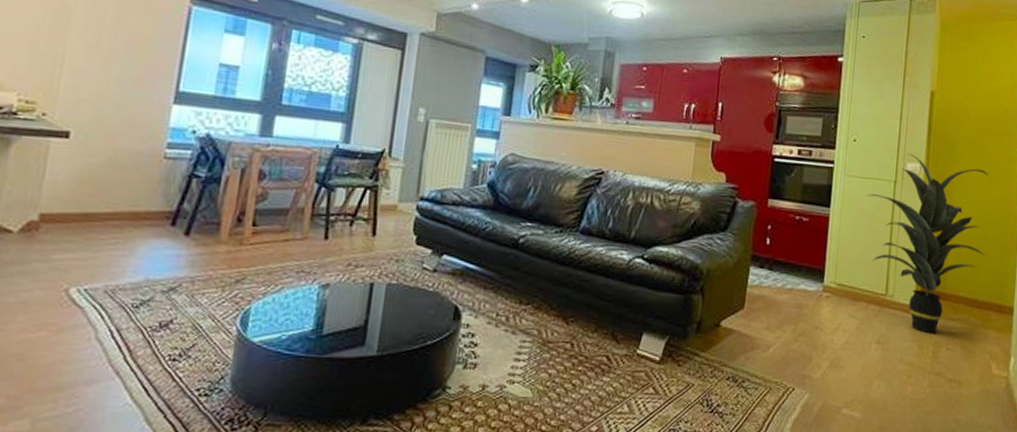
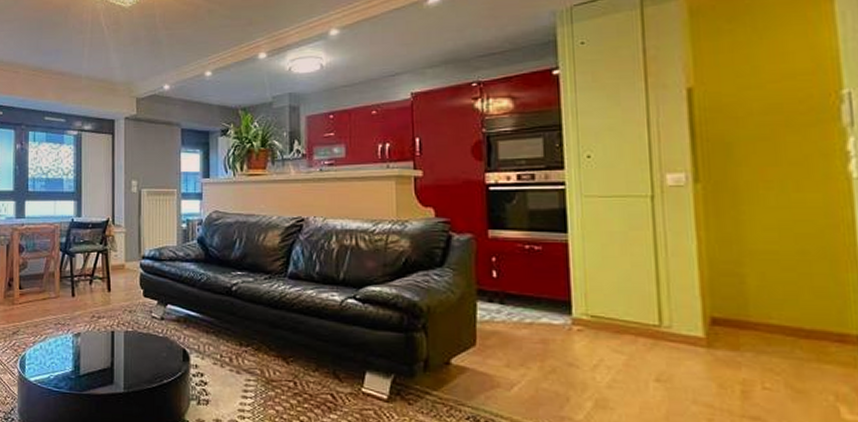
indoor plant: present [867,154,989,334] -> none [615,163,807,371]

